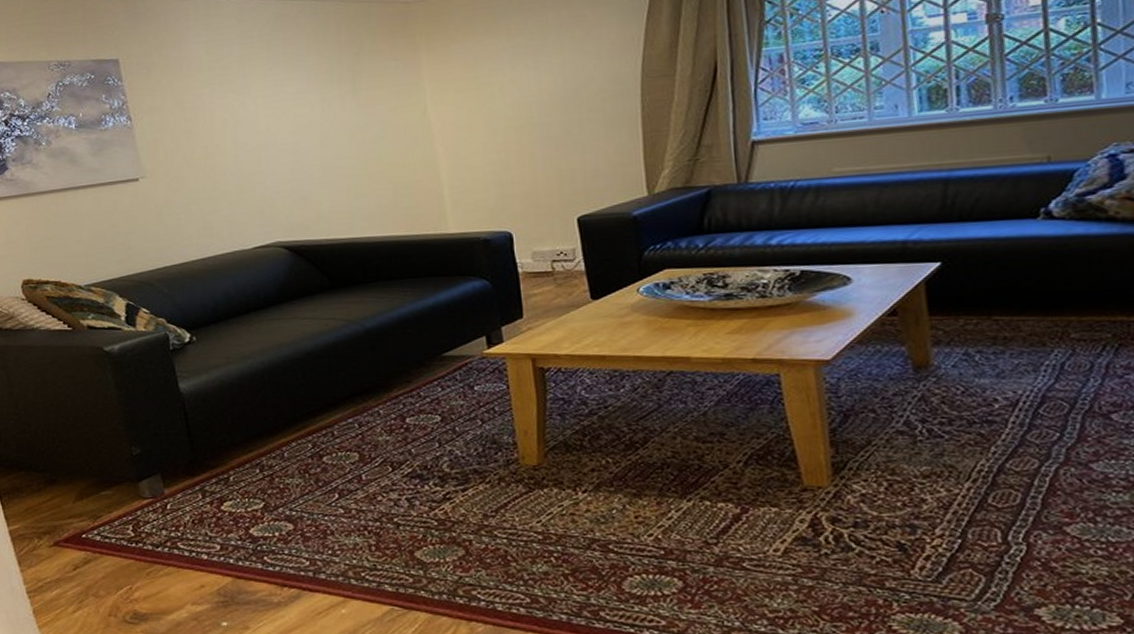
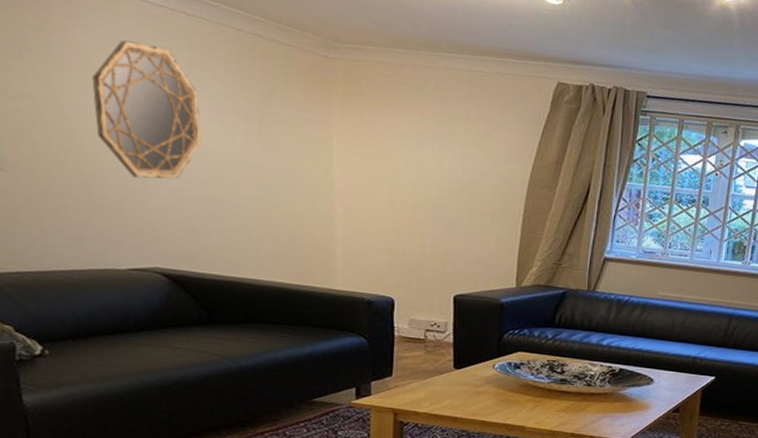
home mirror: none [205,35,303,161] -> present [92,40,202,180]

